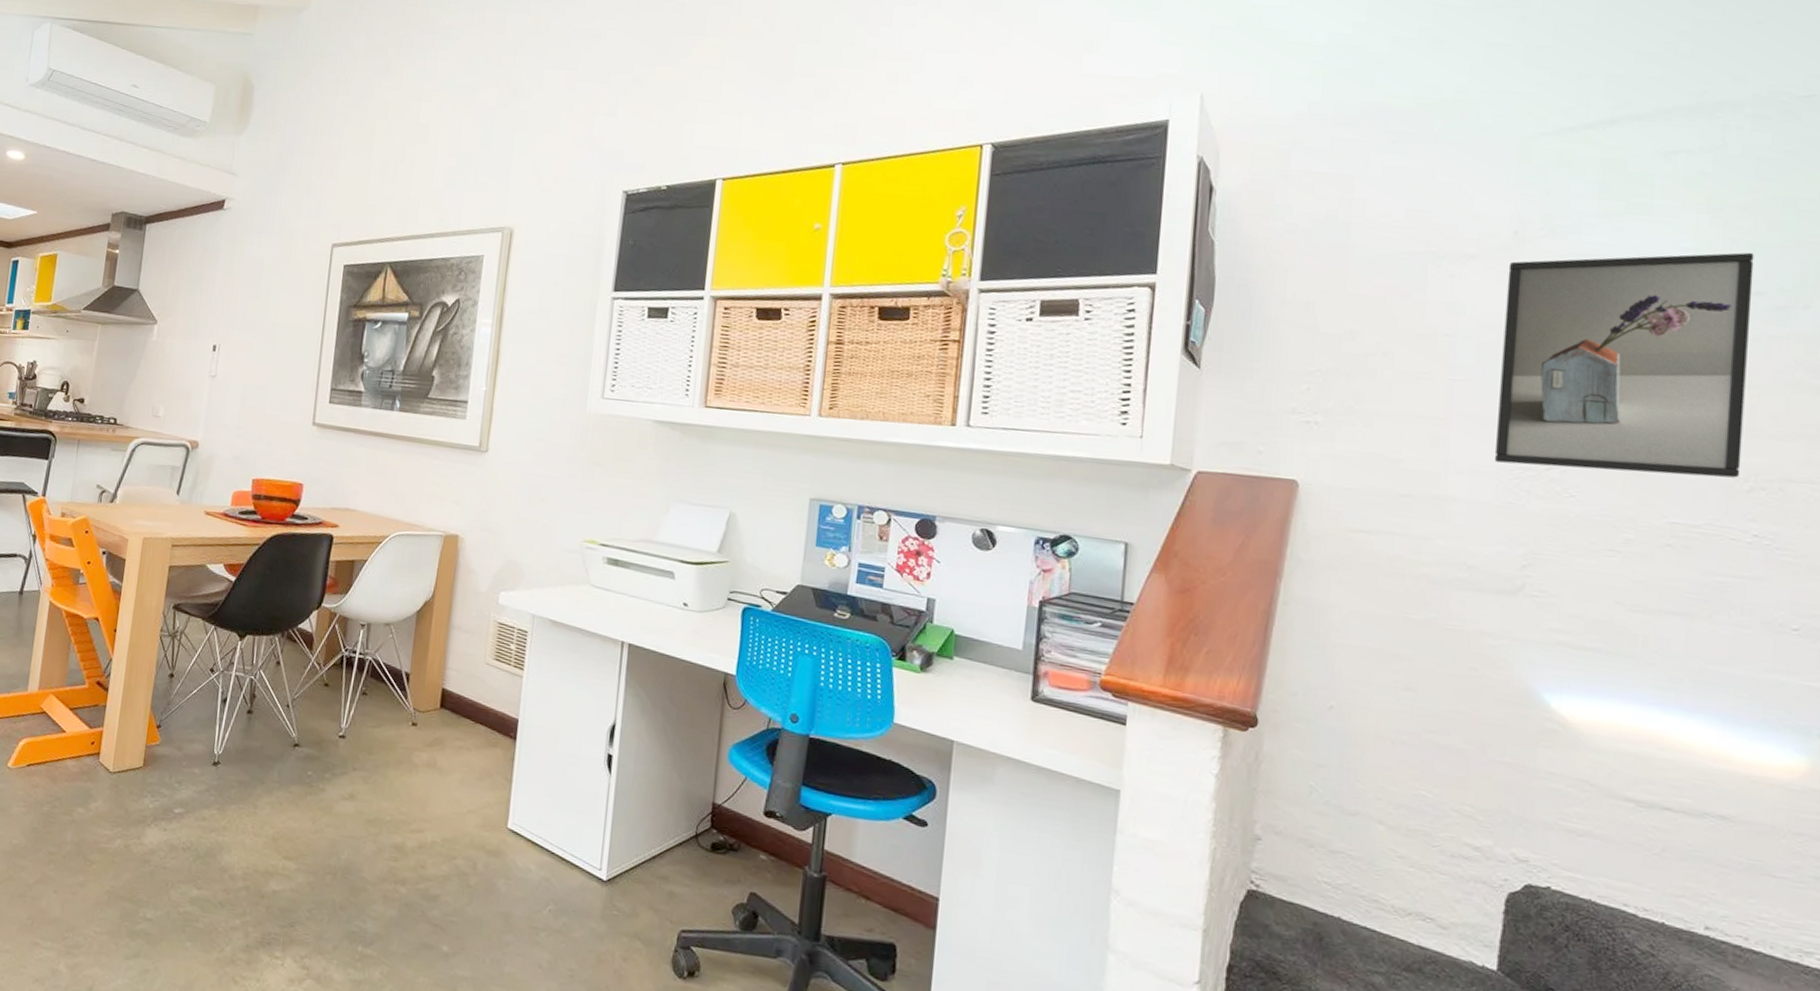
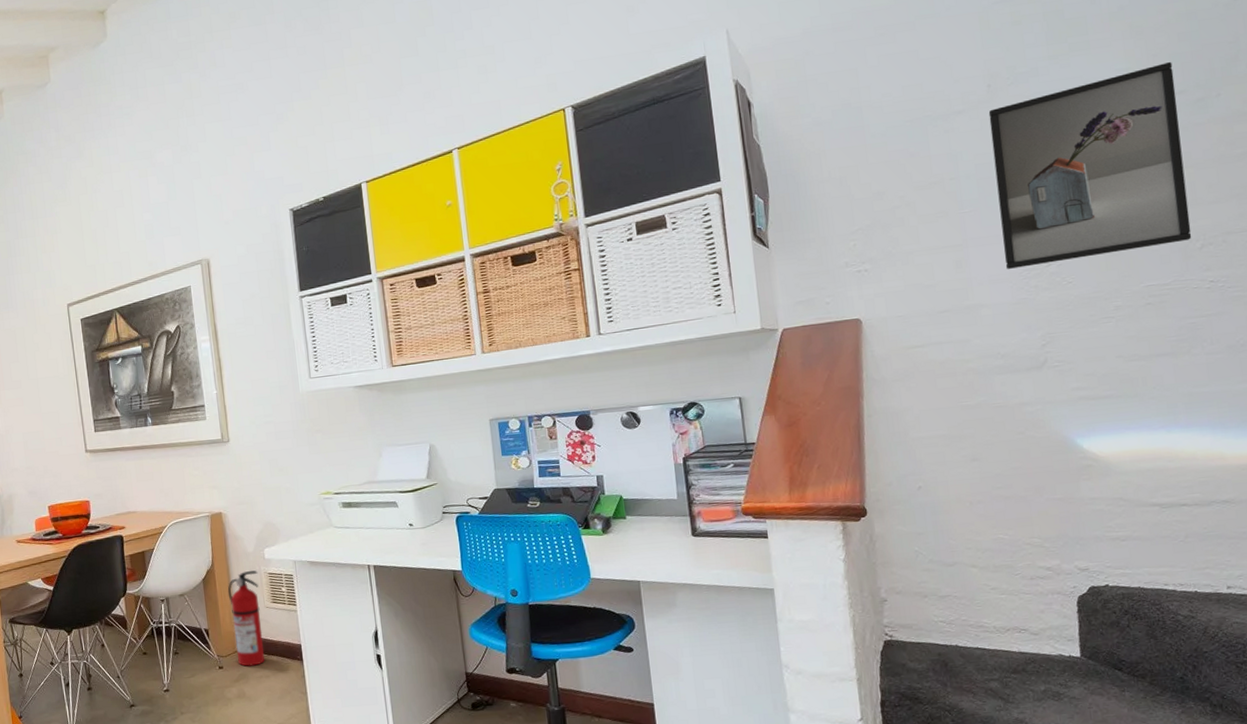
fire extinguisher: none [437,613,486,732] -> present [227,570,265,667]

